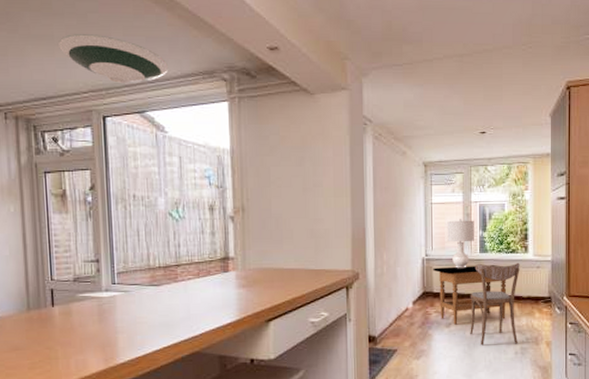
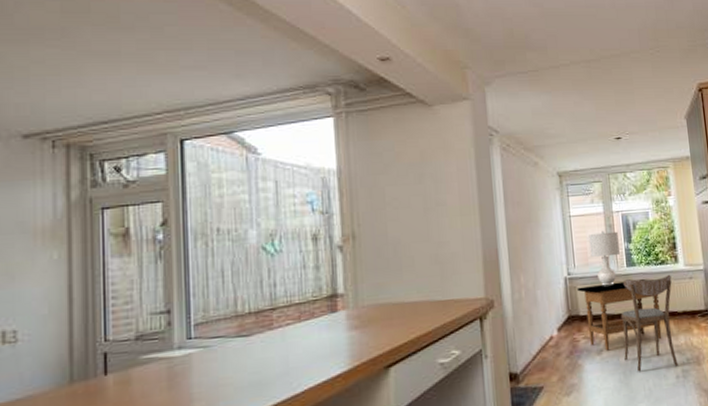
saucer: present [58,34,169,85] -> none [127,49,263,103]

